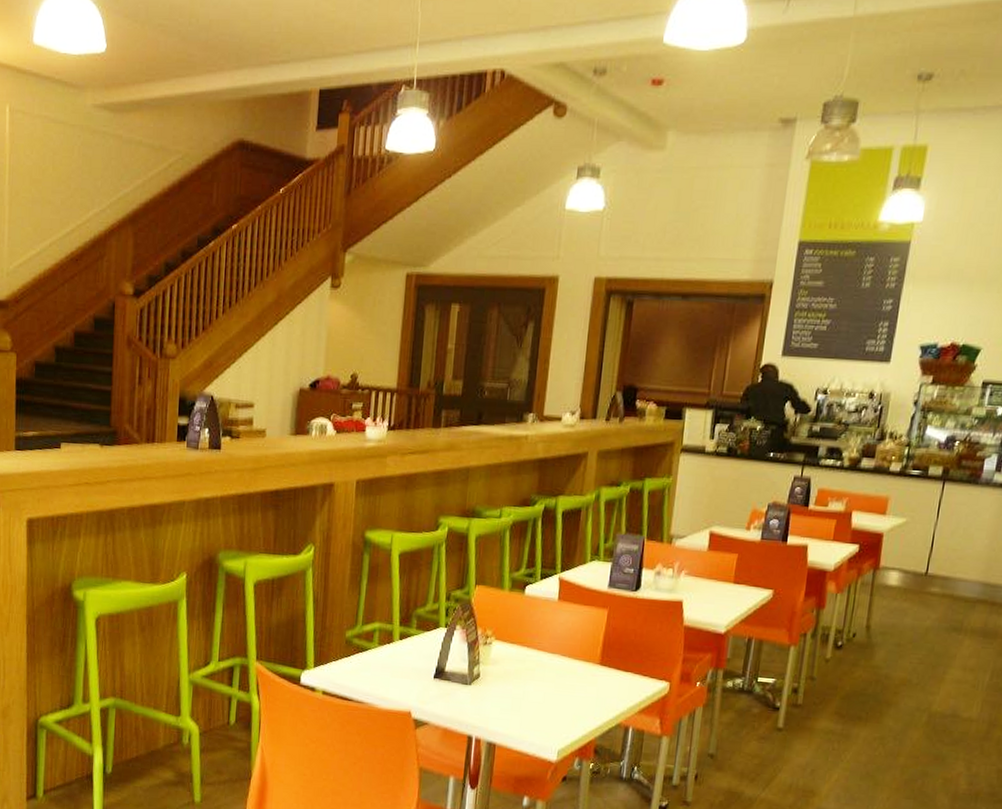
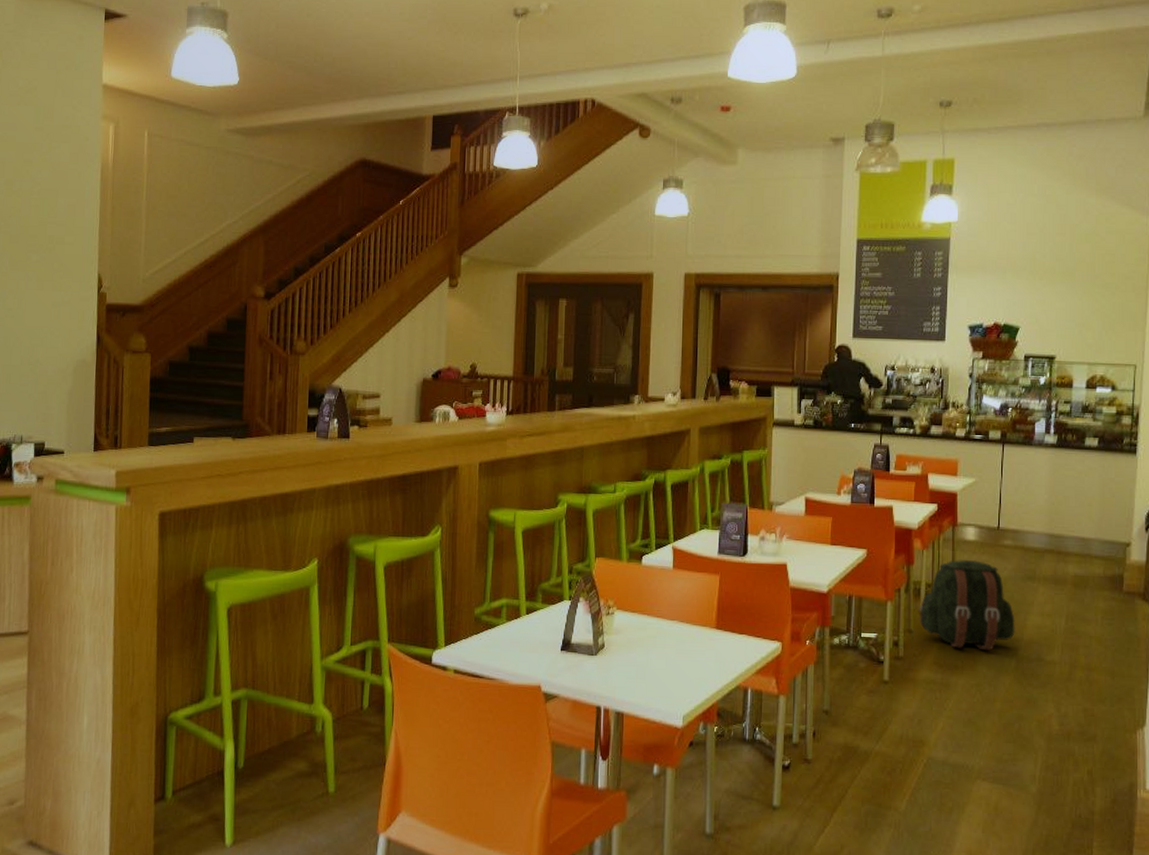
backpack: none [823,606,933,703] -> present [918,560,1015,651]

